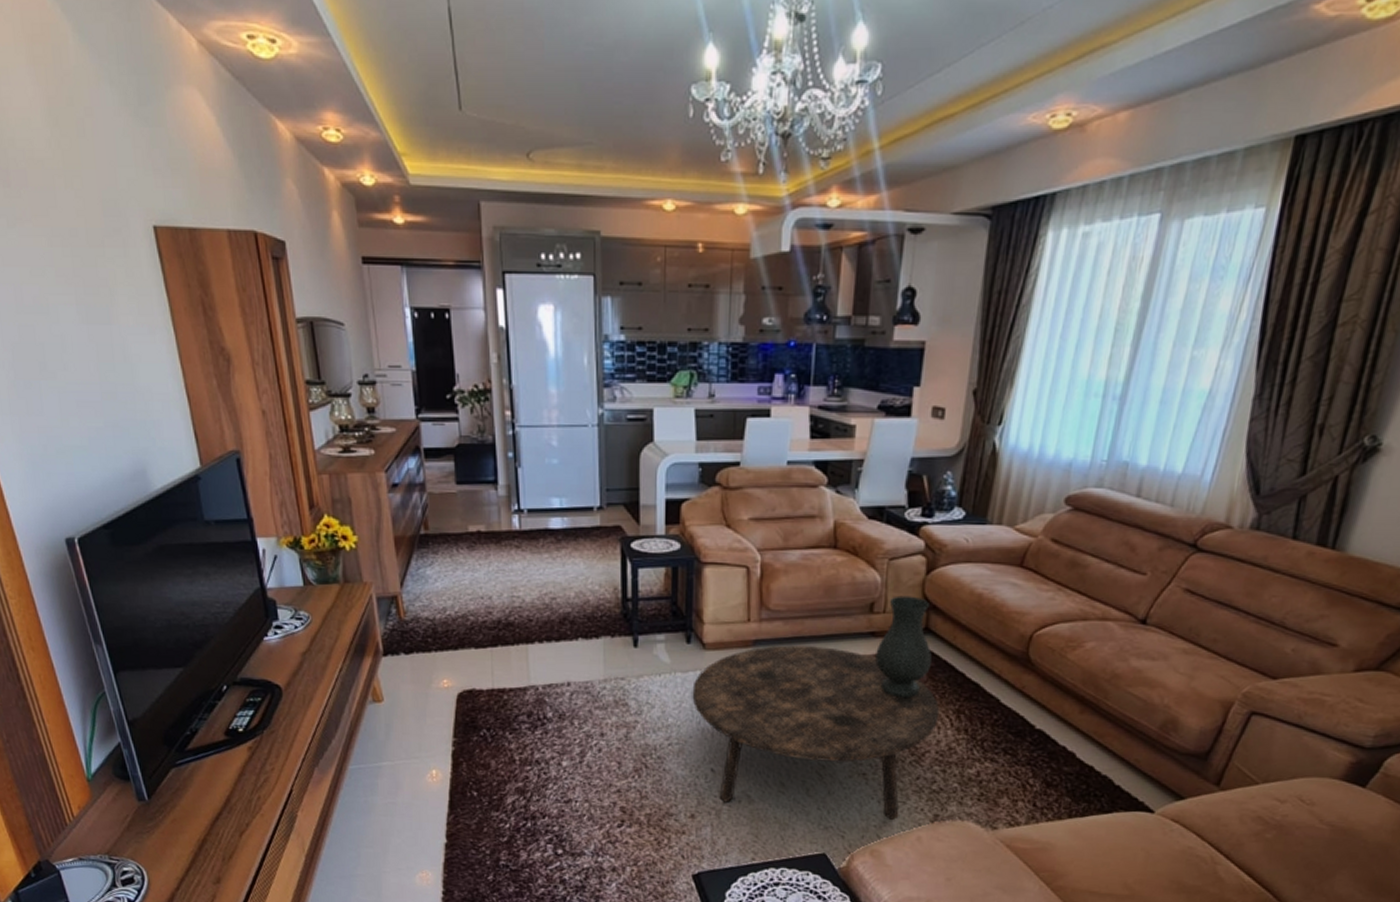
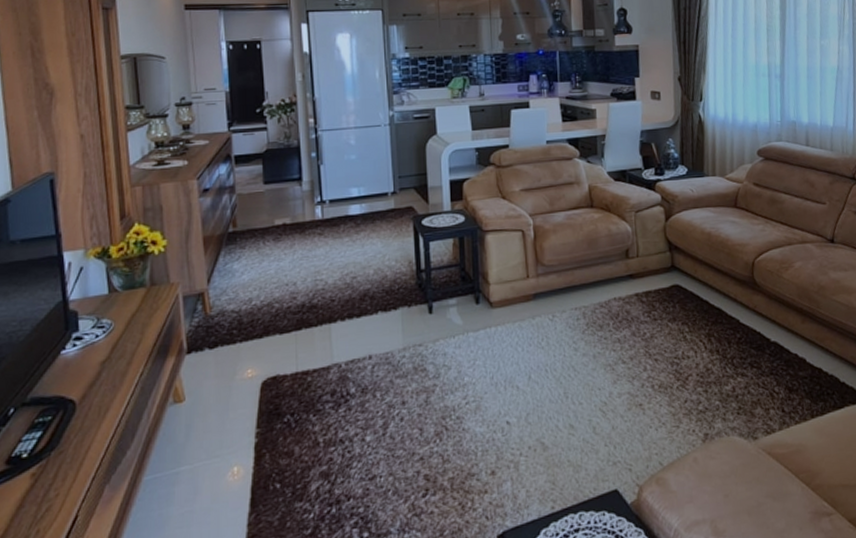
coffee table: present [692,645,940,821] -> none [484,292,695,453]
vase: present [875,595,932,699] -> none [635,240,681,330]

